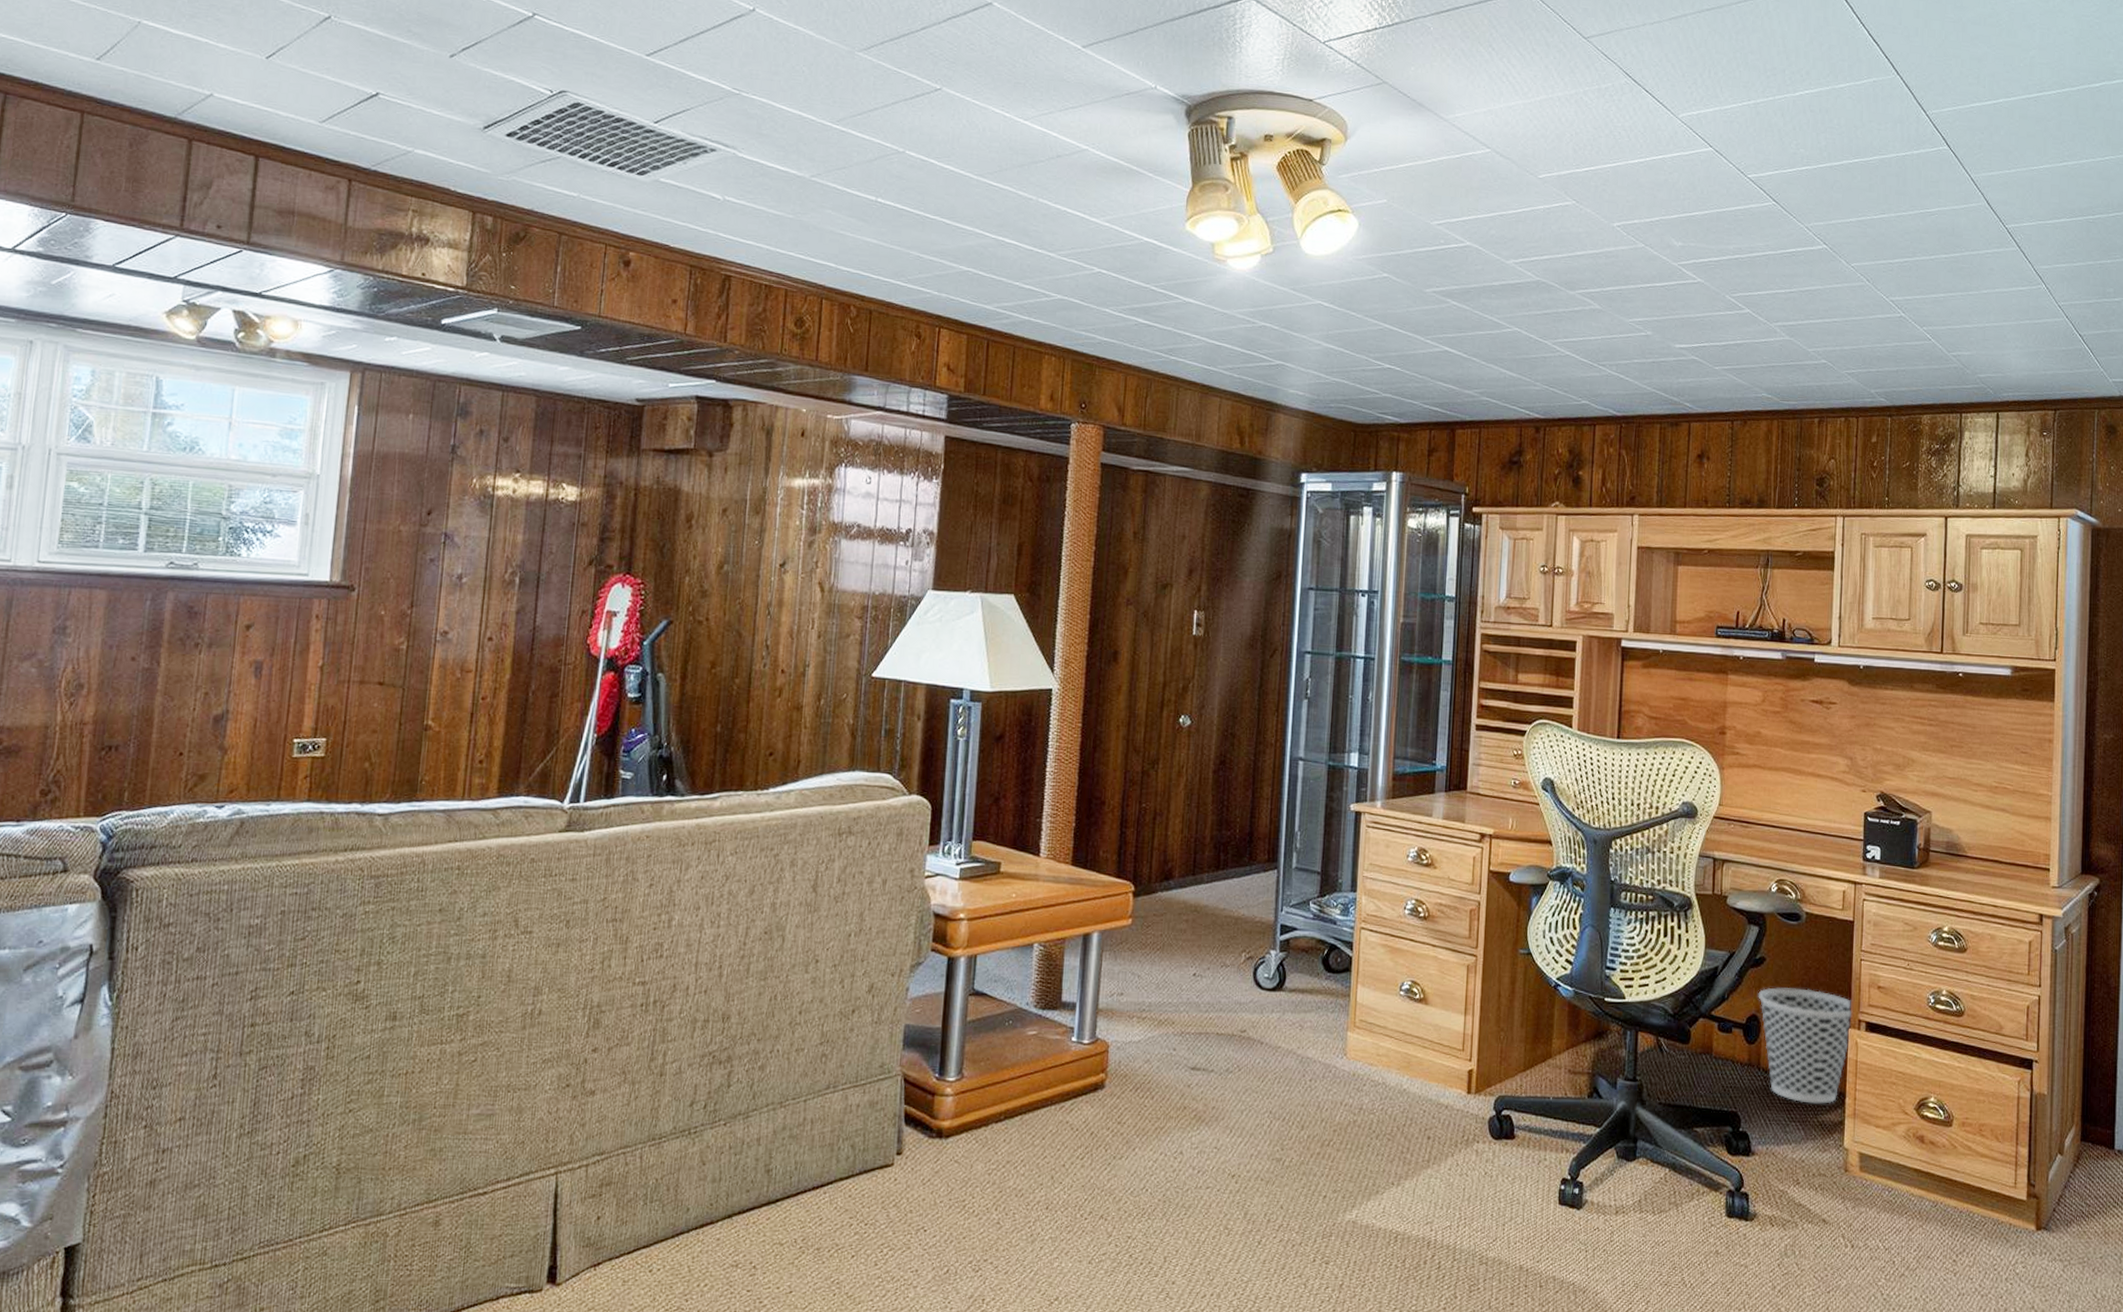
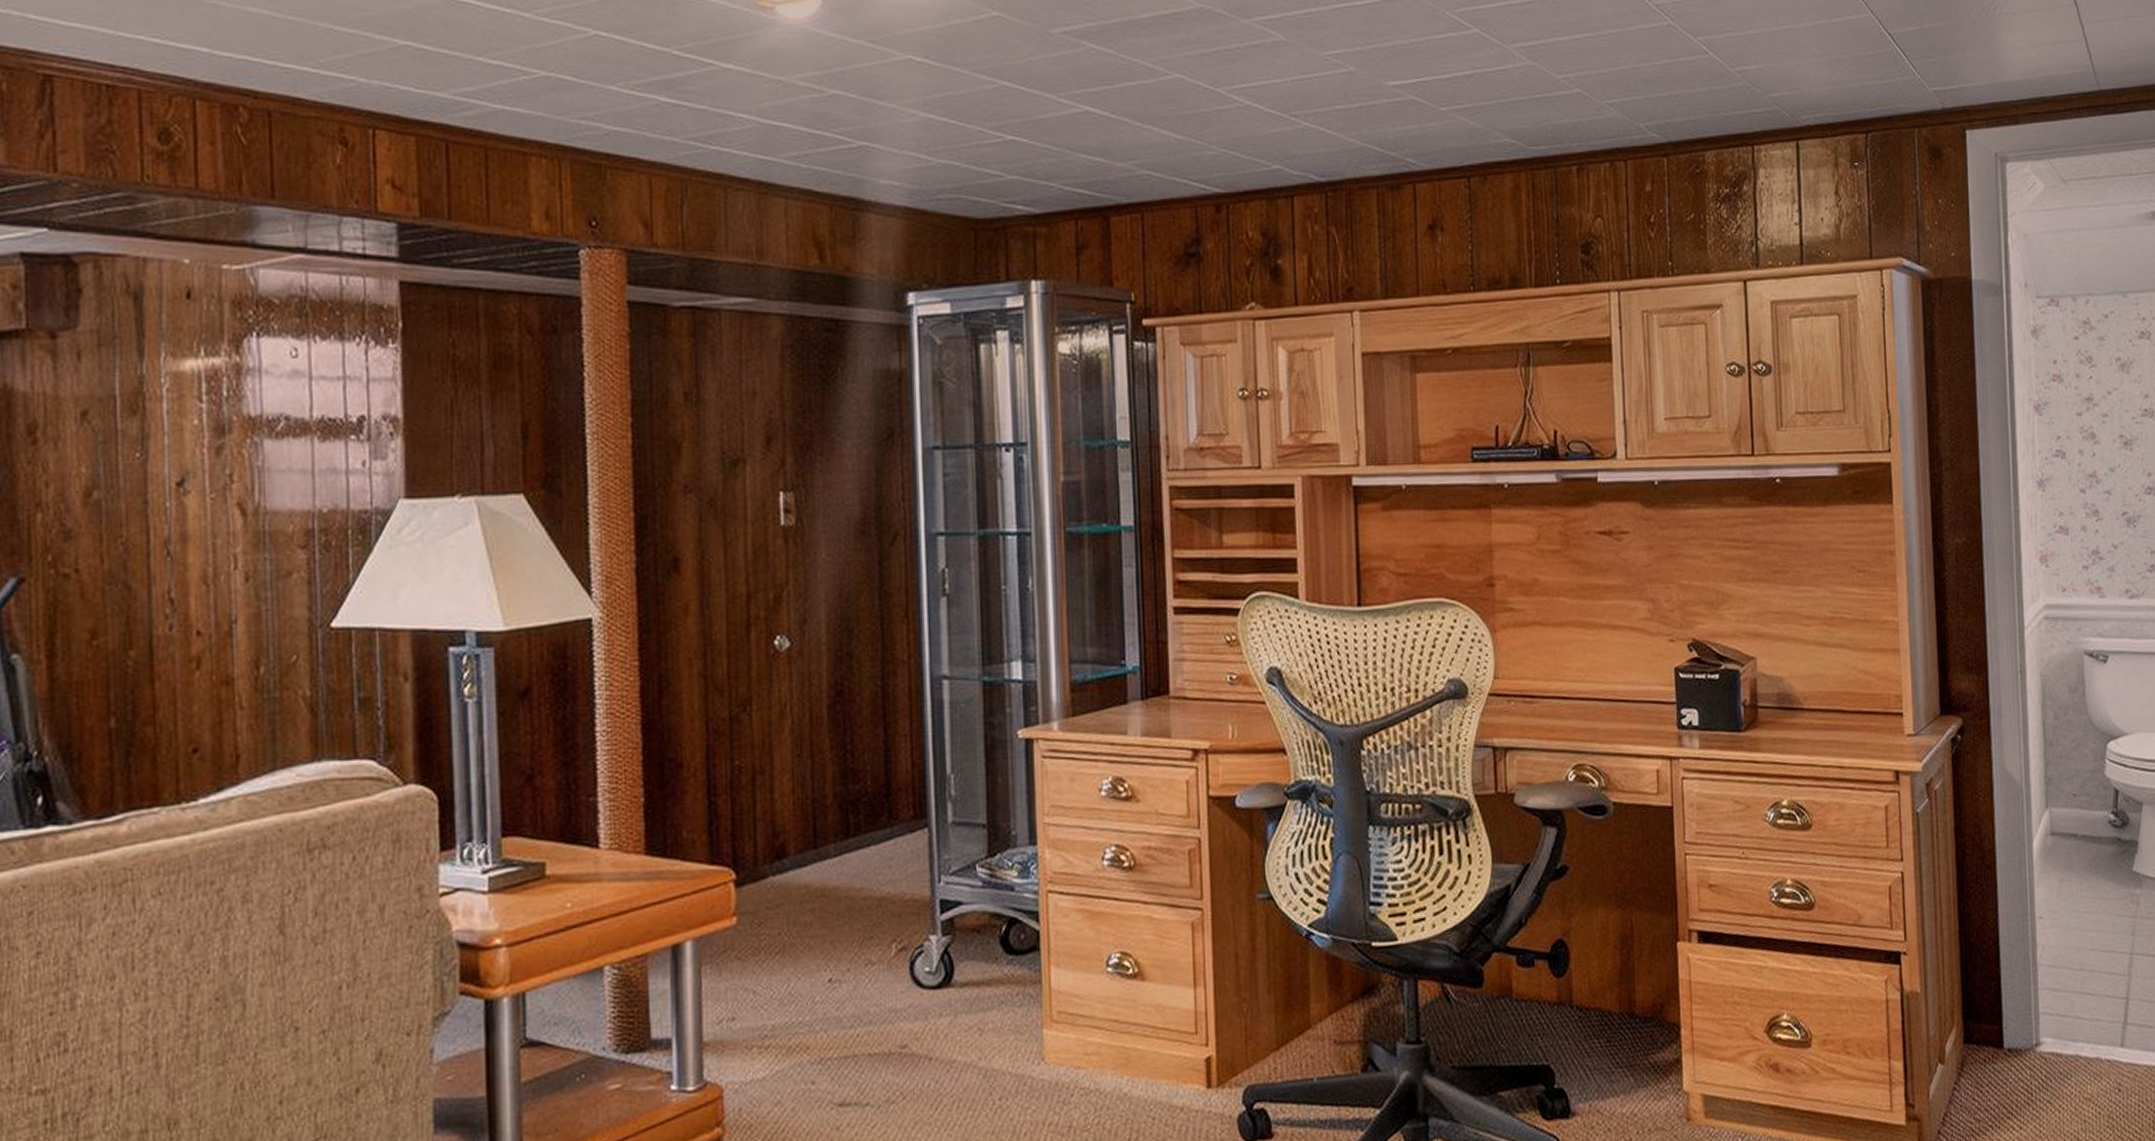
wastebasket: present [1758,987,1852,1104] -> none [1563,898,1680,1043]

